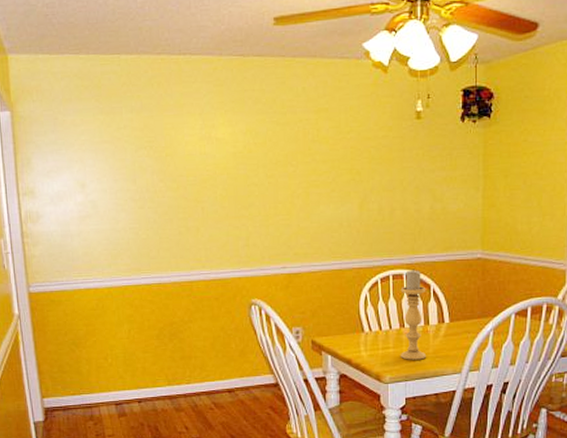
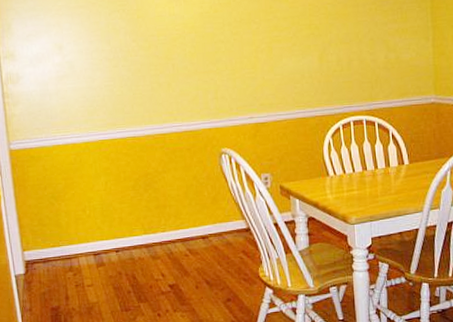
candle holder: present [400,269,427,360] -> none [361,114,389,201]

